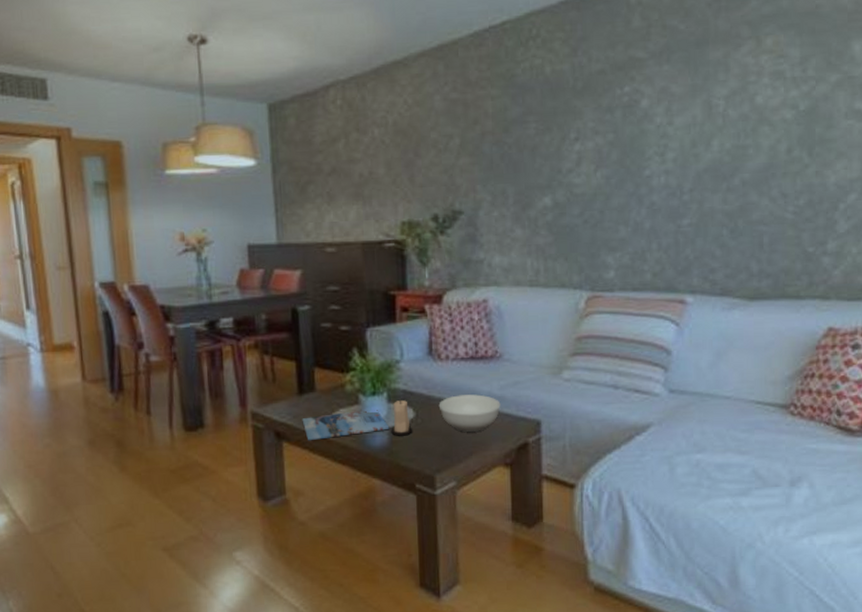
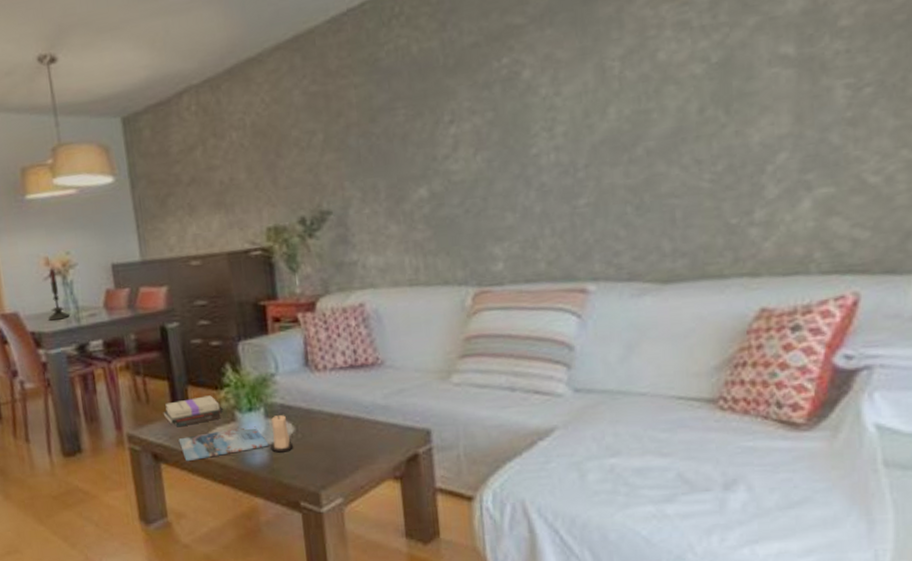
candle: none [179,244,201,296] -> present [48,268,70,321]
books: none [289,378,347,407] -> present [164,395,223,427]
bowl: present [438,394,501,432] -> none [318,405,386,445]

